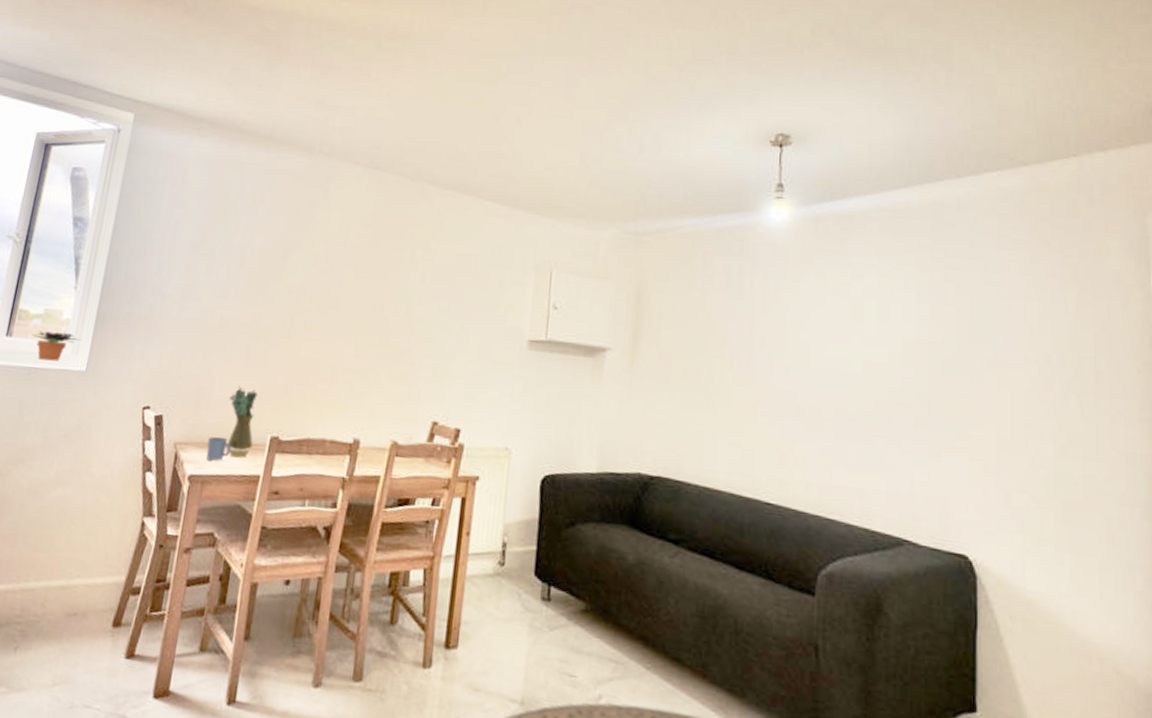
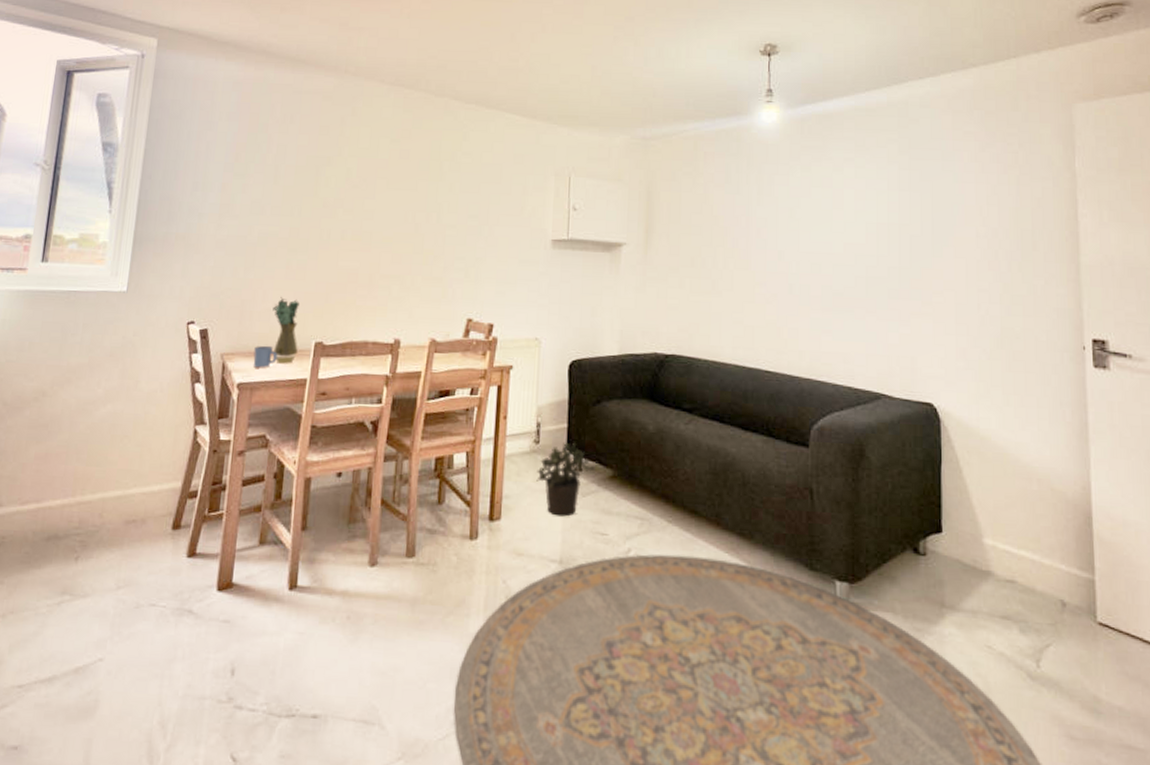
potted flower: present [32,331,81,362] -> none [69,255,120,284]
potted plant: none [499,567,566,652] -> present [536,442,595,517]

